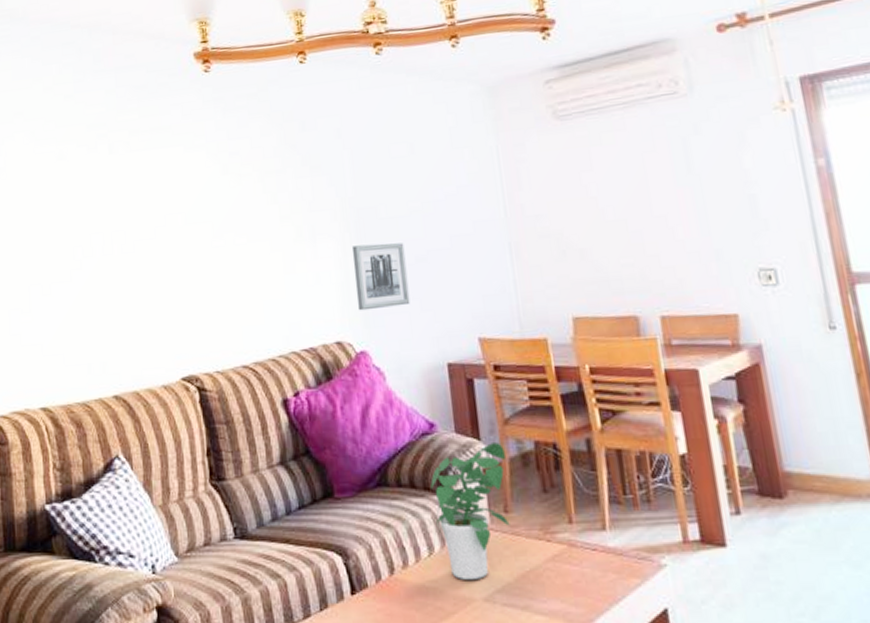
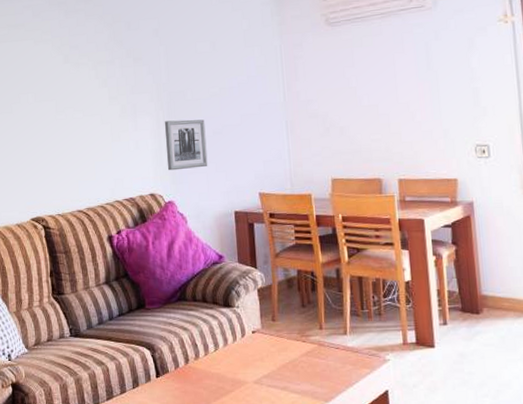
potted plant: present [430,442,510,580] -> none [218,270,276,368]

